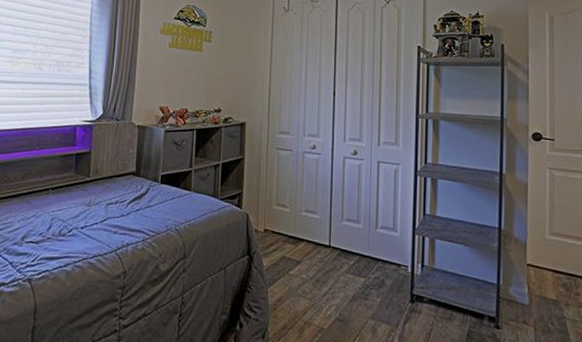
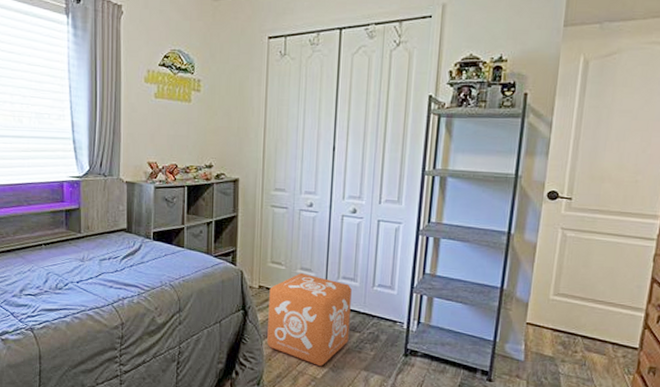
toy box: none [272,216,356,316] -> present [267,273,352,367]

